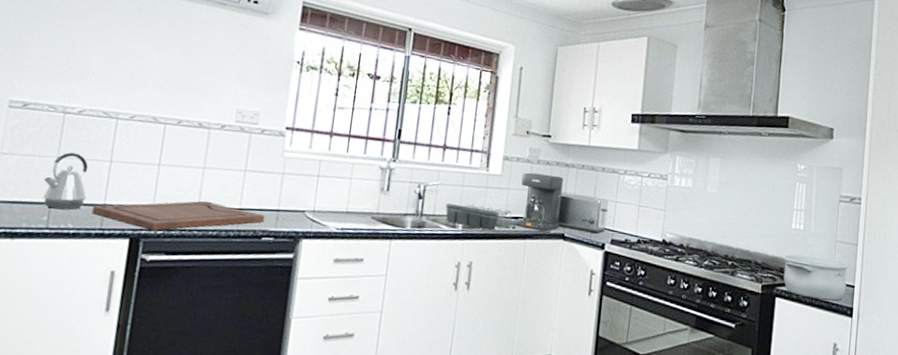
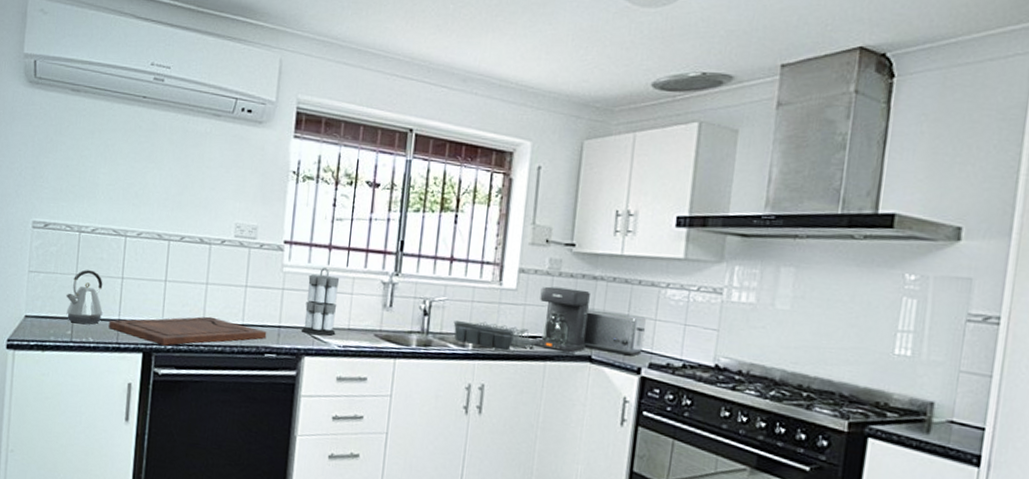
spice rack: none [301,153,340,220] -> present [302,268,340,337]
cooking pot: present [782,254,850,301] -> none [878,386,979,446]

